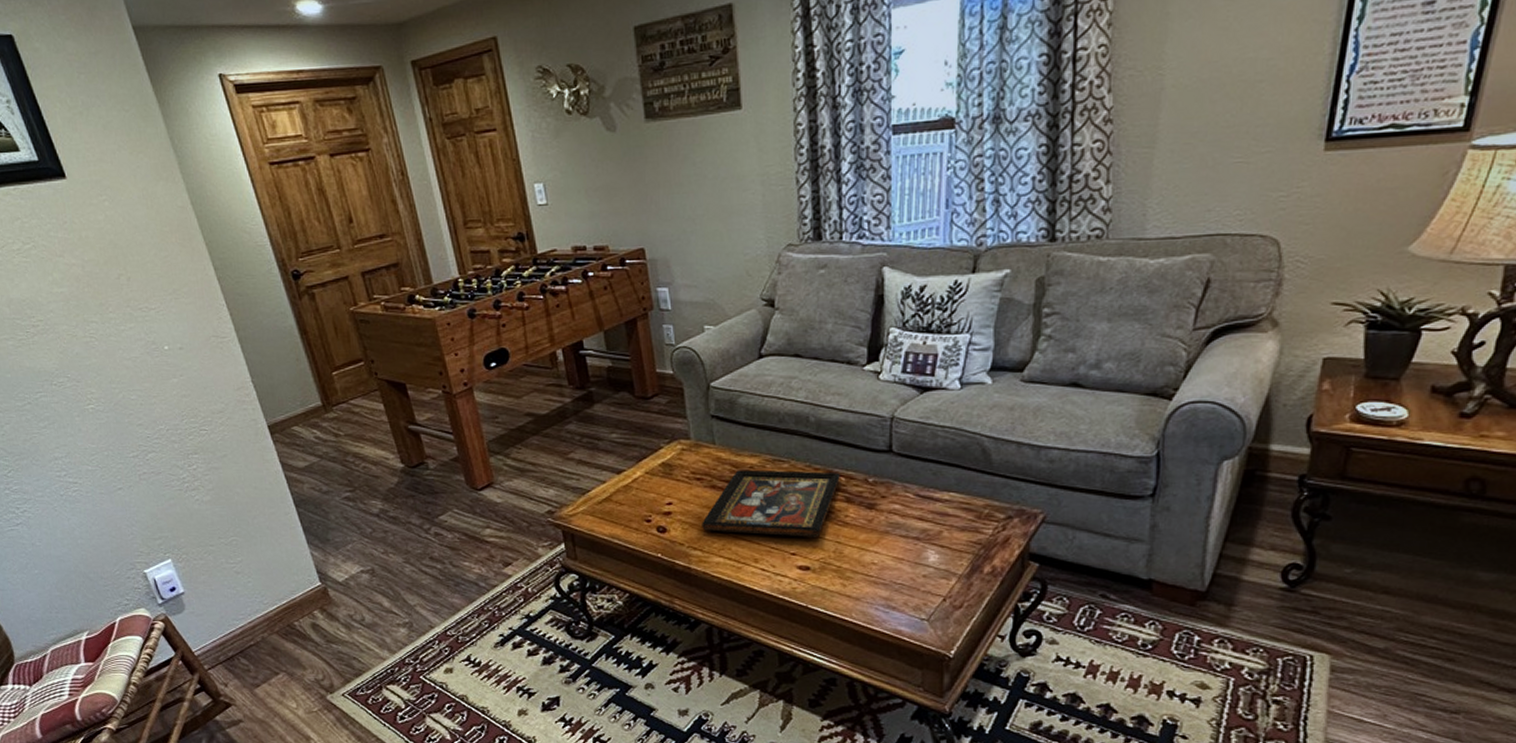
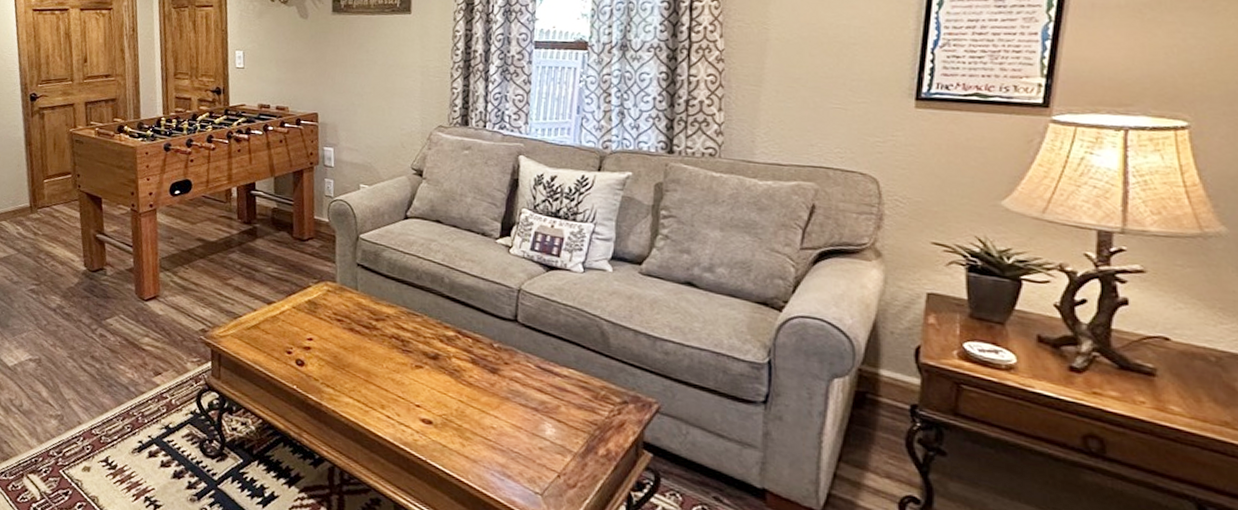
decorative tray: present [702,469,840,537] -> none [336,317,468,393]

